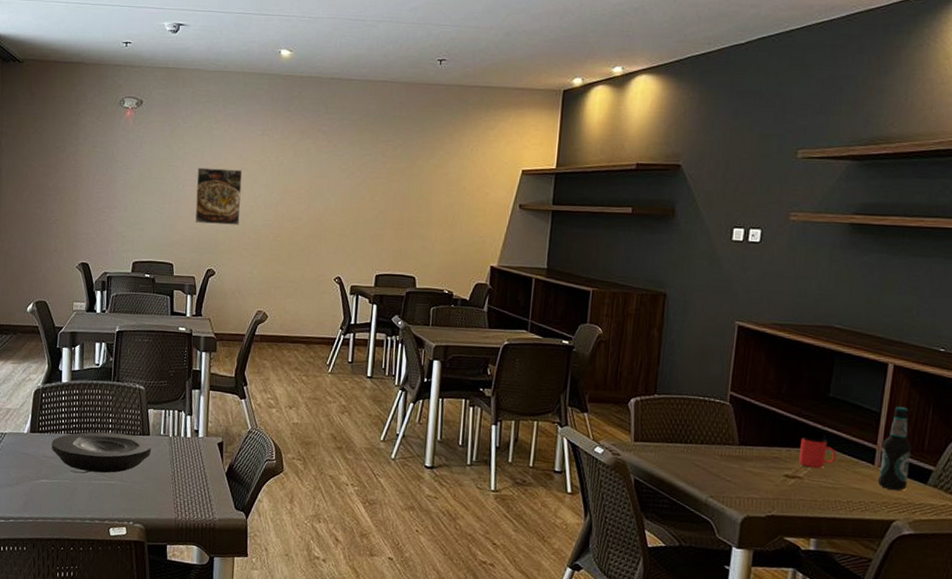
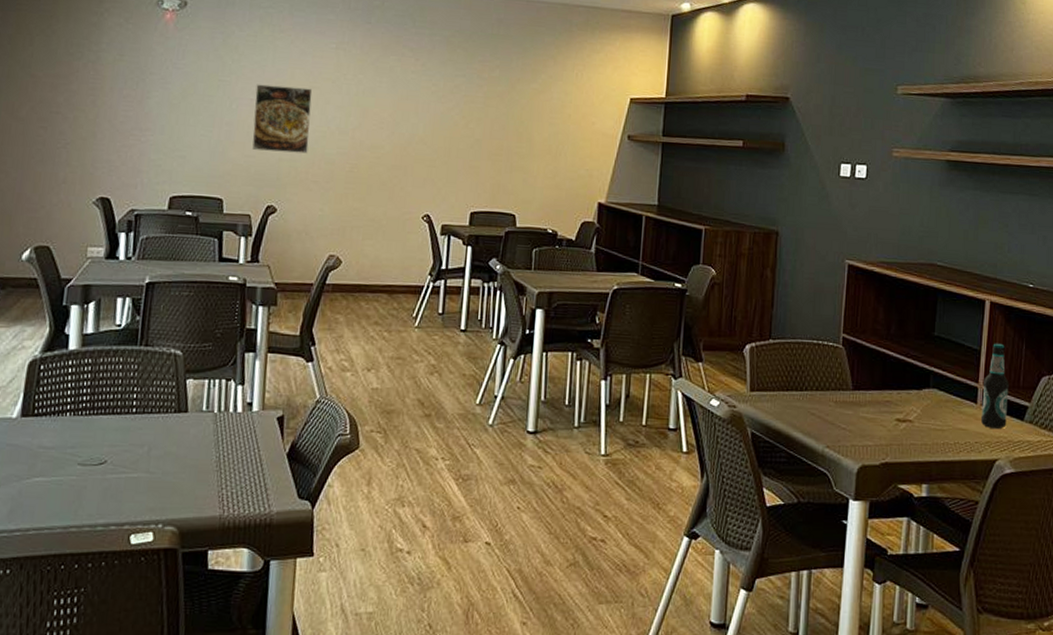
plate: present [51,432,152,473] -> none [50,411,191,464]
cup: present [799,436,837,469] -> none [909,378,943,411]

